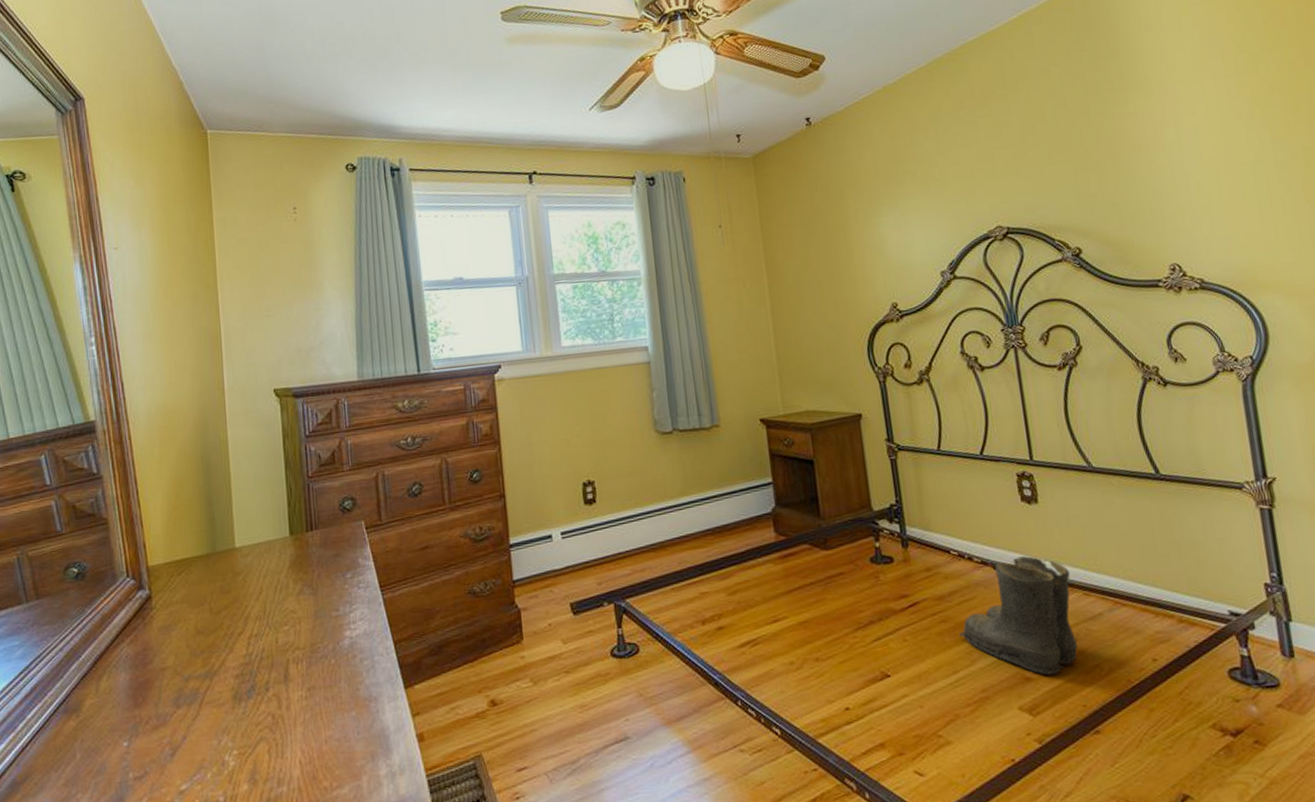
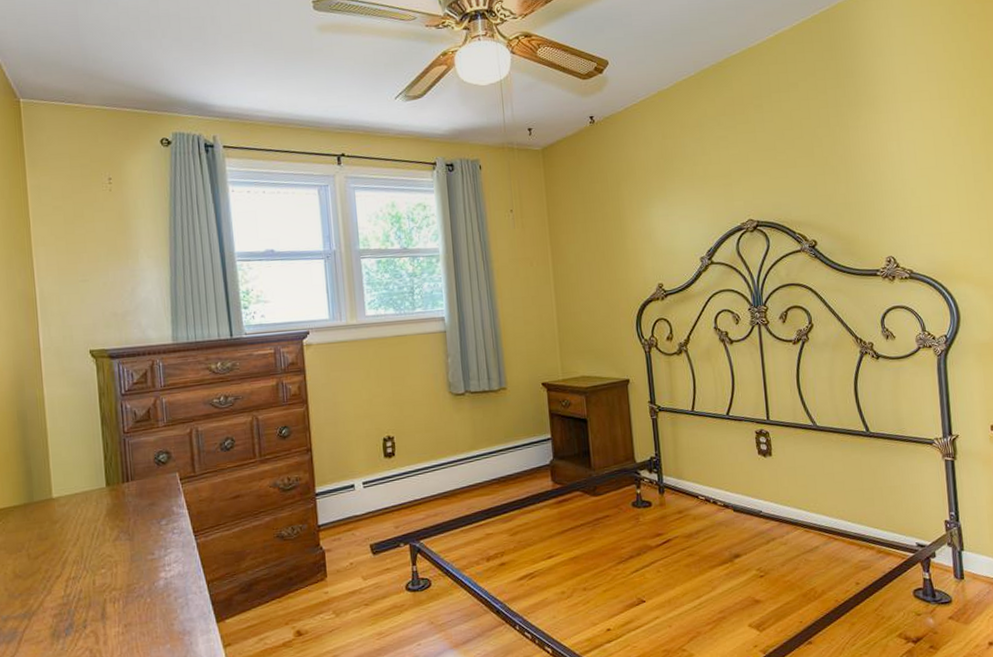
boots: present [958,556,1078,675] -> none [702,500,798,598]

